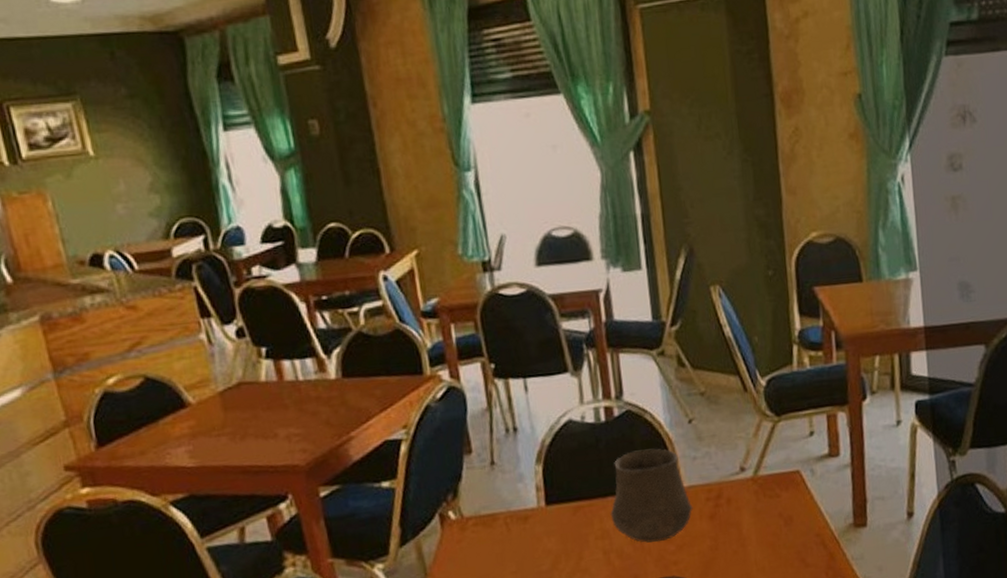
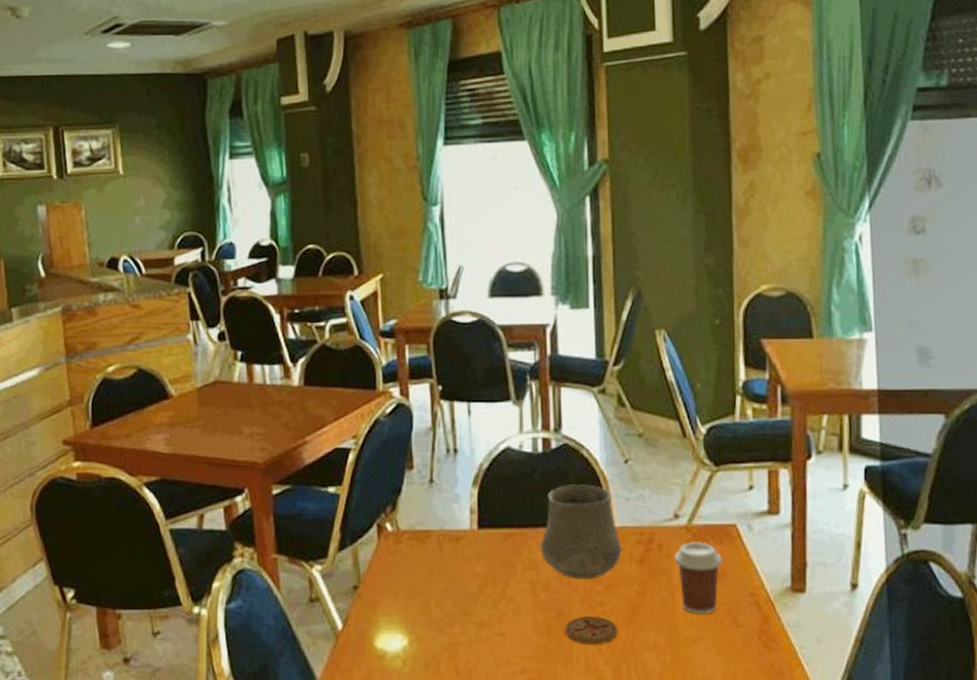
coffee cup: none [742,491,789,560] -> present [674,542,722,614]

